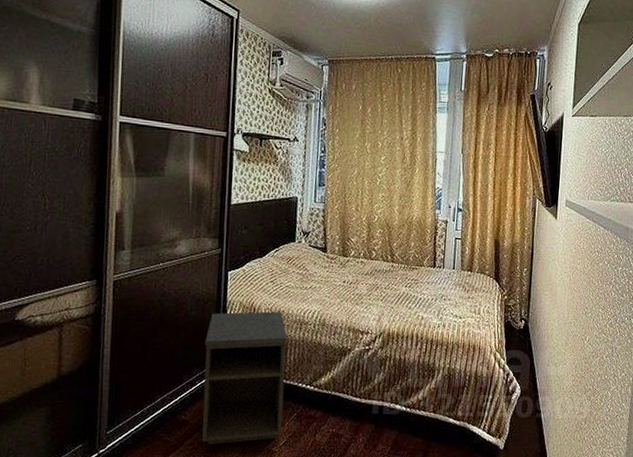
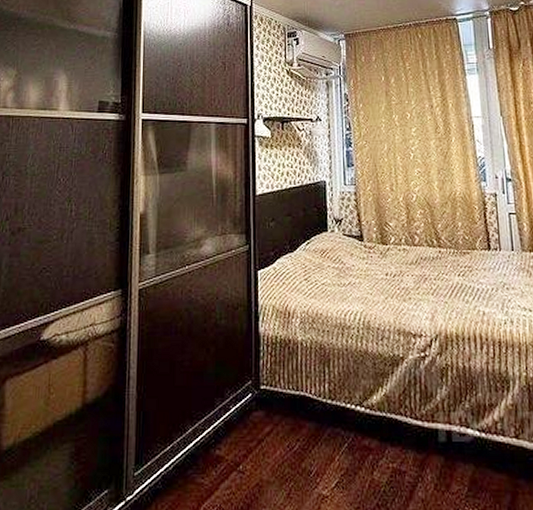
nightstand: present [202,311,288,445] -> none [237,315,333,488]

